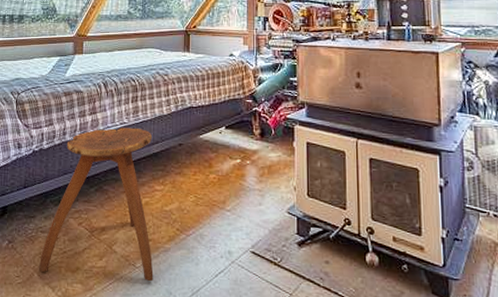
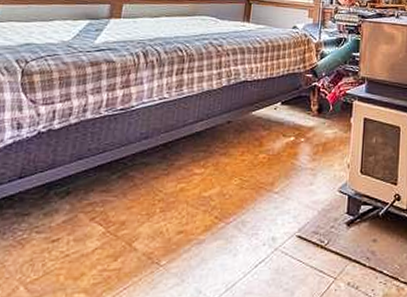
stool: present [38,127,154,282] -> none [25,103,196,285]

